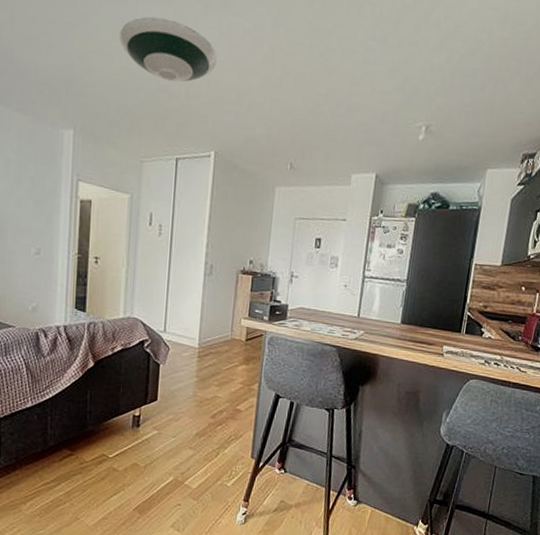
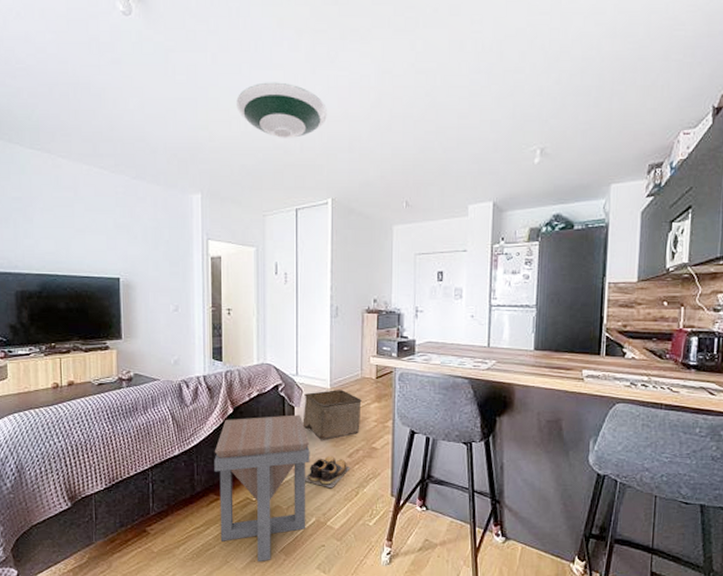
side table: none [69,372,173,520] -> present [214,415,310,562]
shoes: none [164,415,213,448] -> present [304,455,351,489]
storage bin: none [167,349,230,400] -> present [302,390,362,440]

